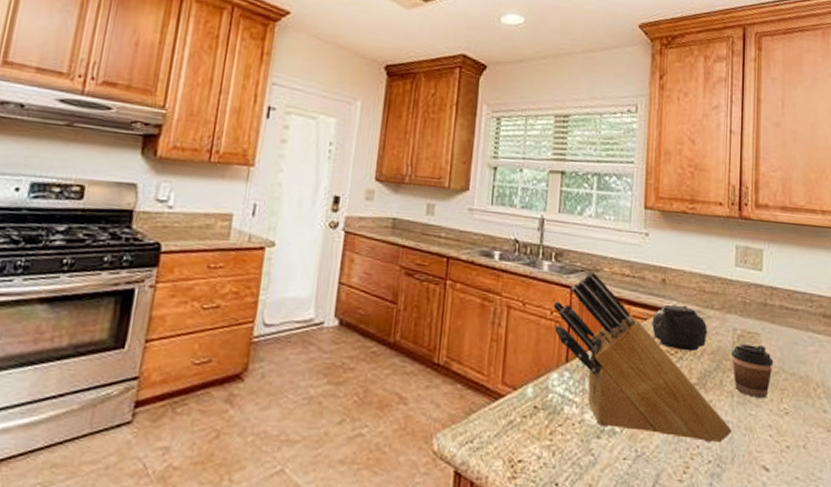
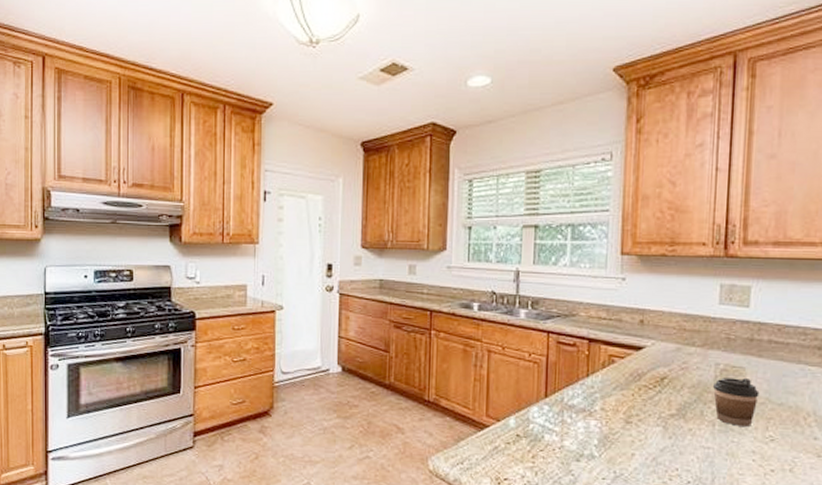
knife block: present [553,271,732,443] -> none [531,316,713,466]
teapot: present [652,304,710,352] -> none [629,343,691,386]

